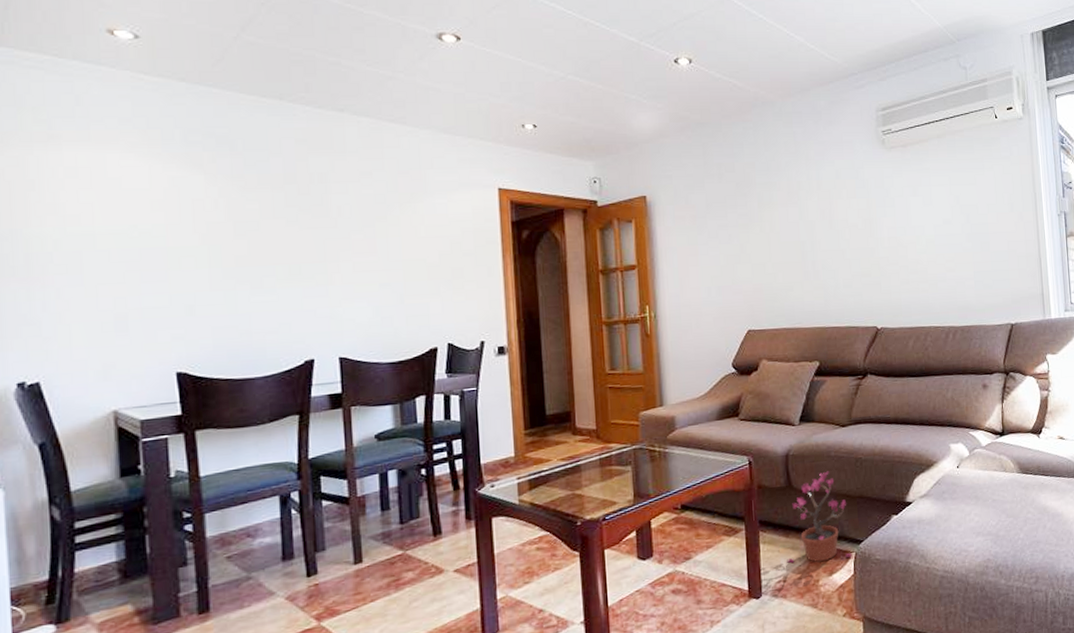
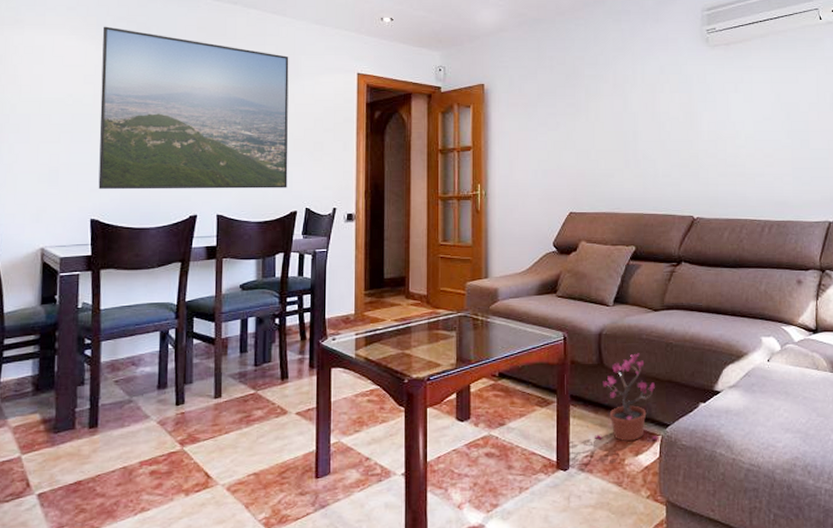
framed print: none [171,141,424,336] -> present [98,26,289,190]

